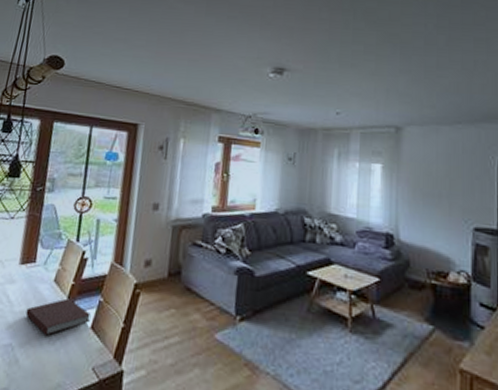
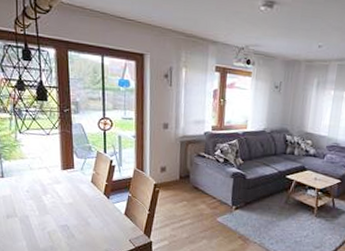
notebook: present [25,298,91,336] -> none [73,194,124,219]

